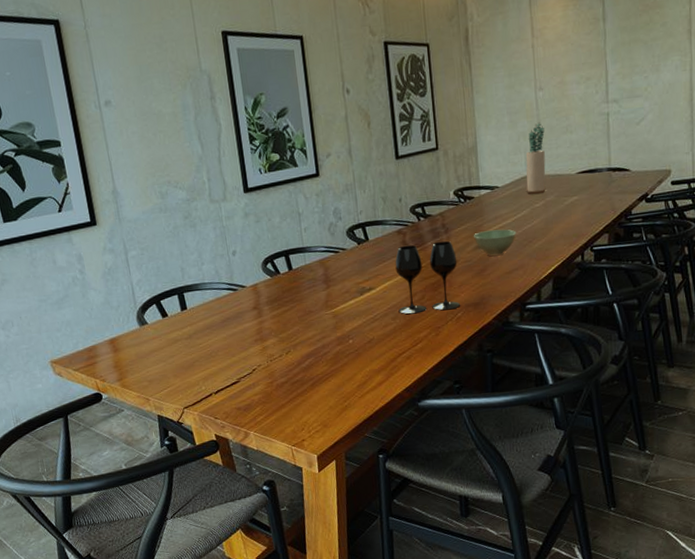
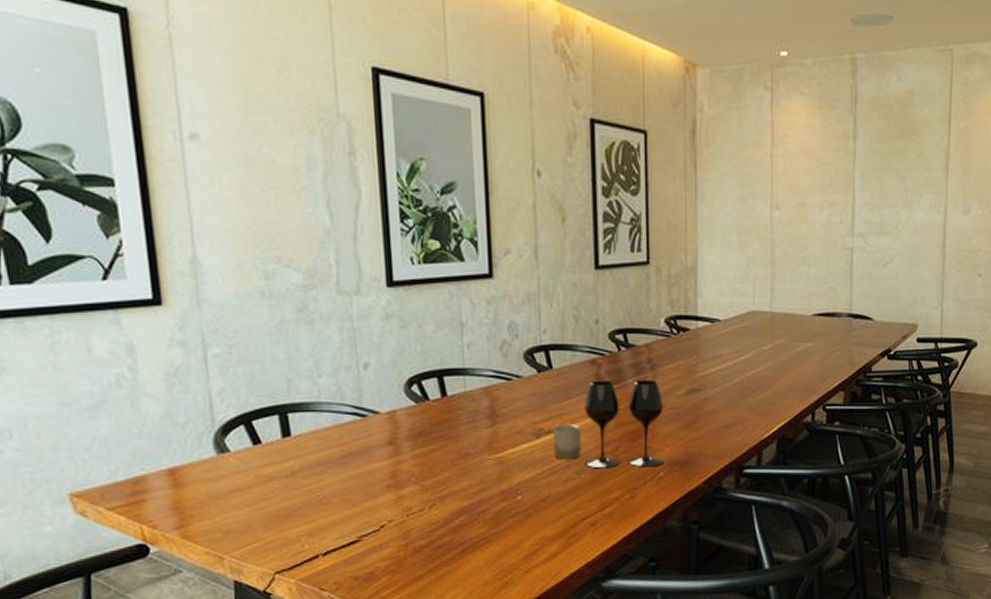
cup: none [372,282,395,310] -> present [553,424,581,459]
bowl: present [473,229,517,257] -> none [685,372,738,405]
vase: present [525,122,546,195] -> none [753,247,779,335]

